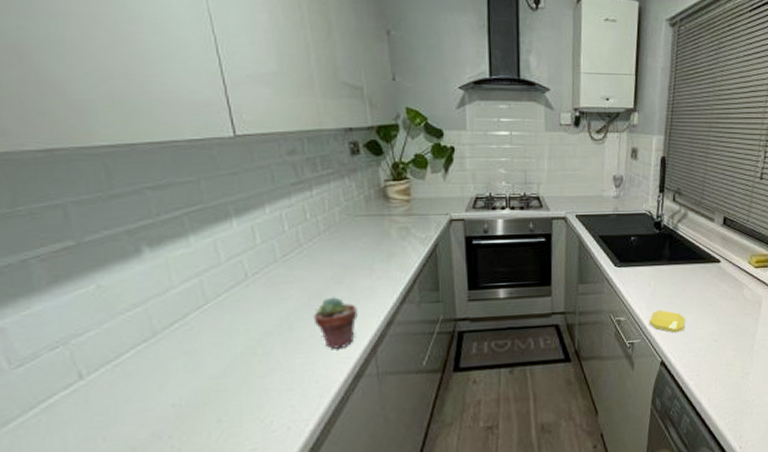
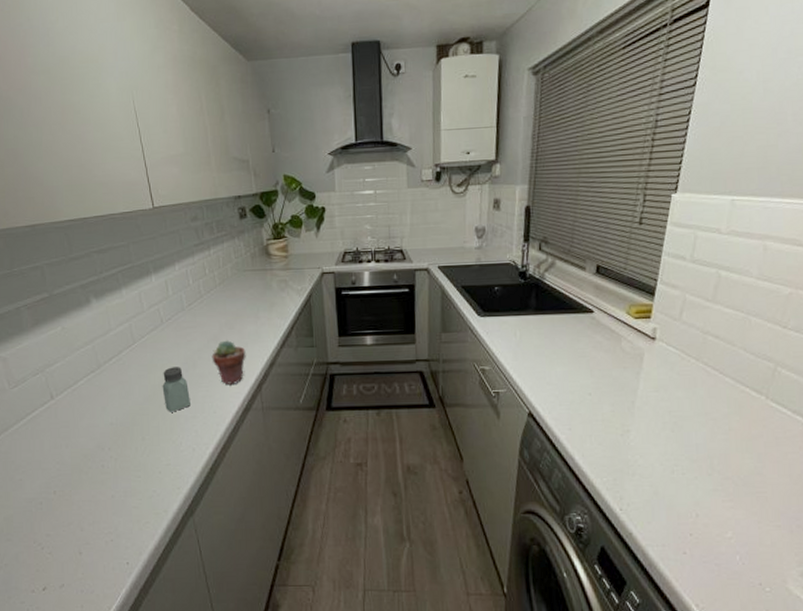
saltshaker: none [246,330,285,386] -> present [162,367,190,412]
soap bar: present [649,309,686,333] -> none [515,360,556,385]

